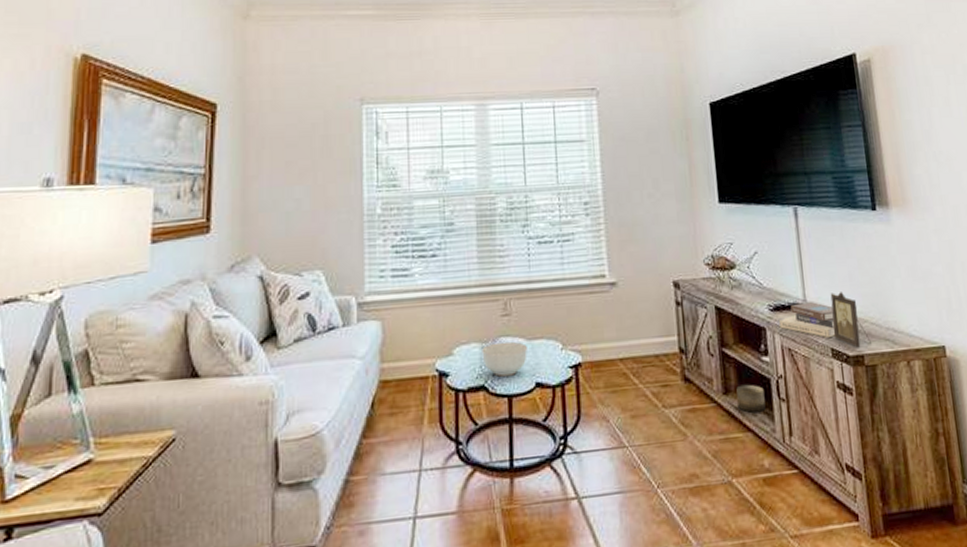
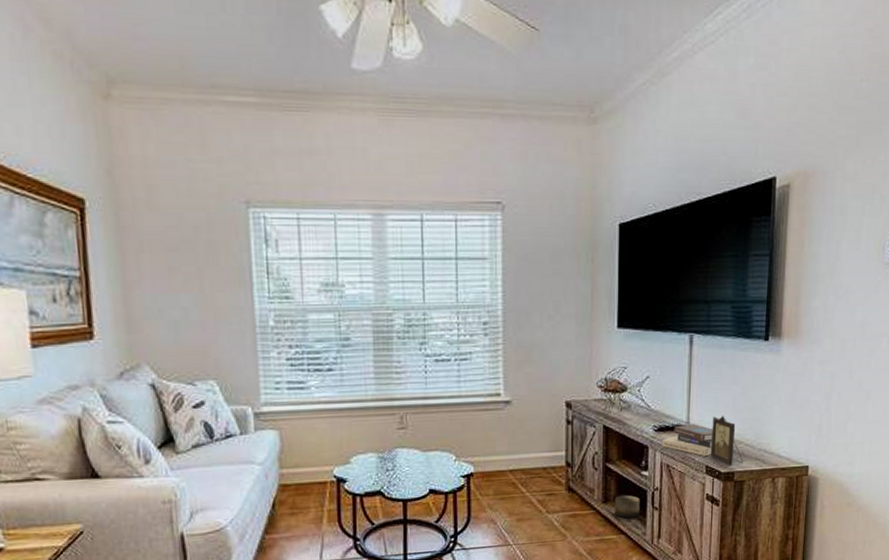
bowl: present [482,341,527,377] -> none [378,452,422,484]

